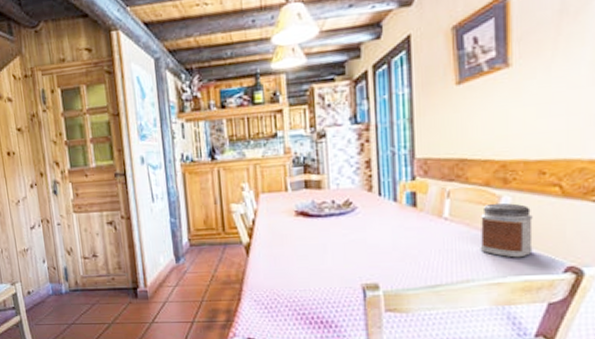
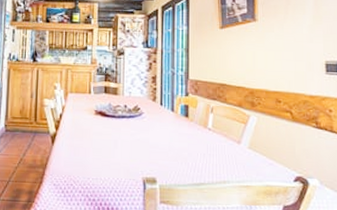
jar: present [480,203,533,258] -> none [234,120,272,166]

